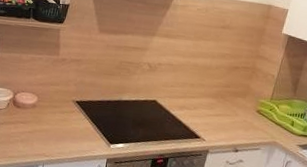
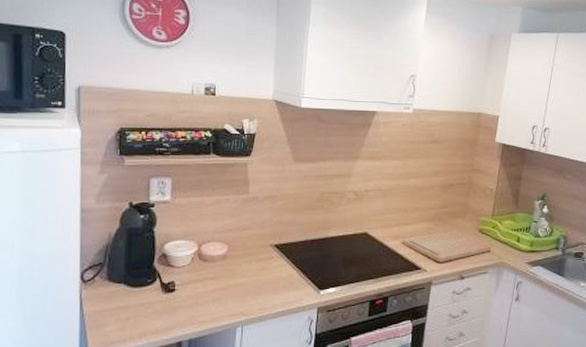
cutting board: none [185,107,266,135] -> present [402,230,491,262]

